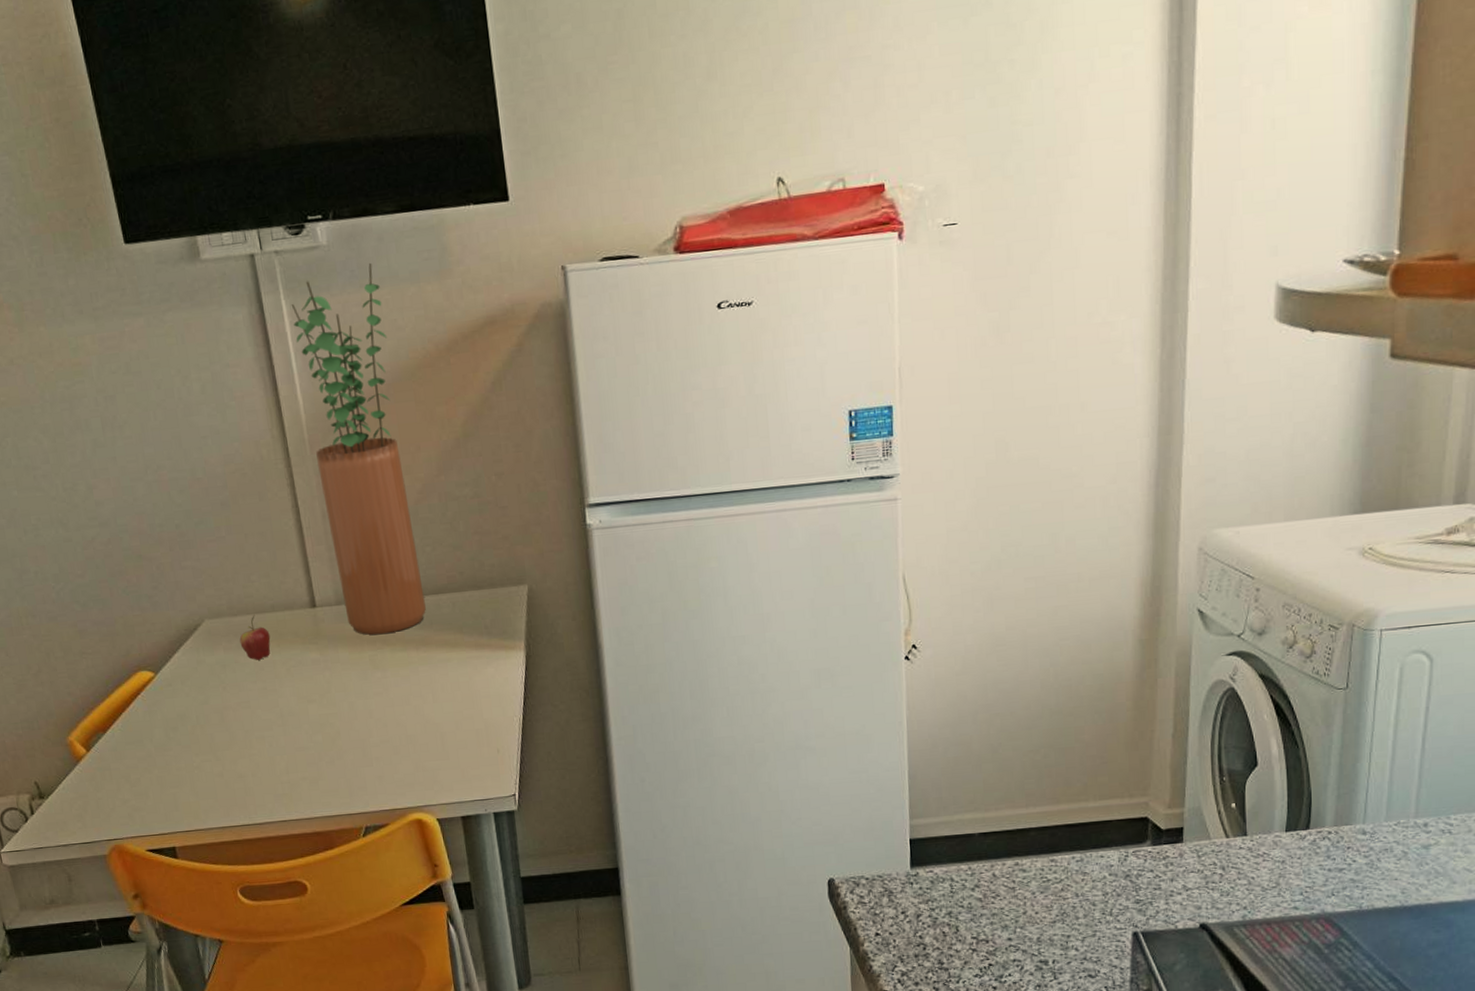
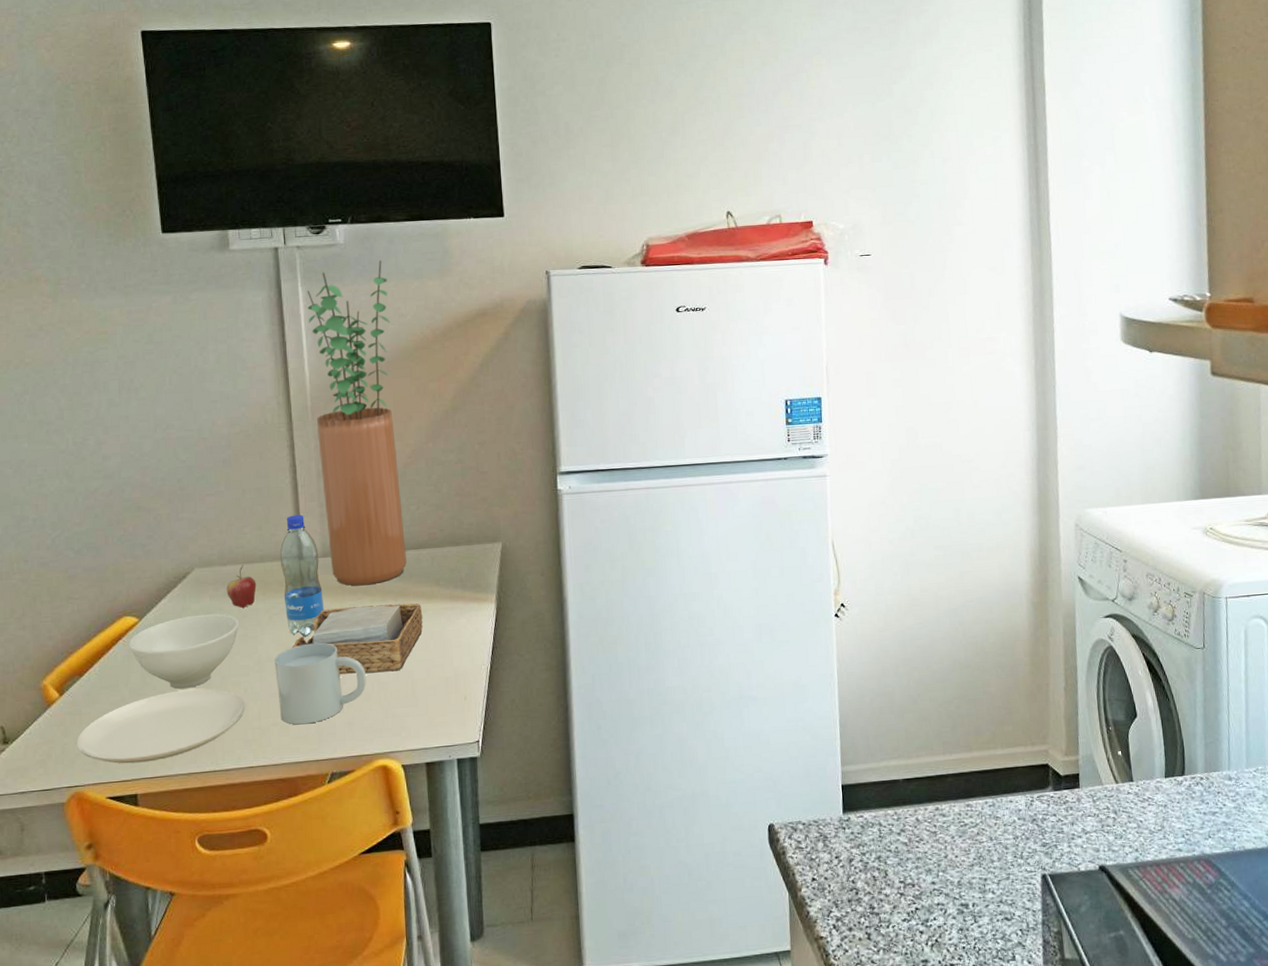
plate: none [109,743,273,818] -> present [77,688,246,764]
bowl: none [147,666,257,744] -> present [128,613,239,689]
bottle: none [291,559,344,689] -> present [279,514,325,637]
mug: none [297,695,394,779] -> present [275,642,366,725]
napkin holder: none [313,652,449,728] -> present [292,603,423,675]

